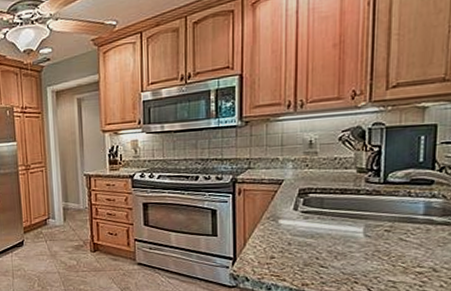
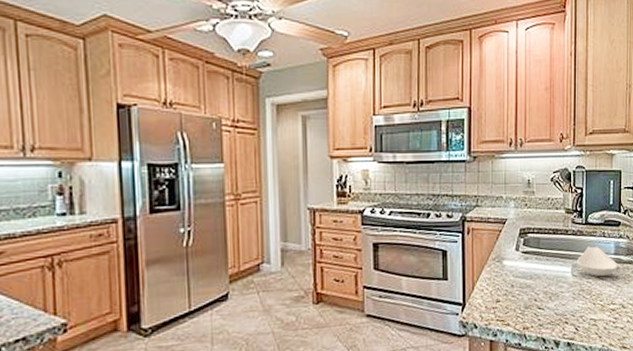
spoon rest: none [370,206,428,238] -> present [576,246,618,277]

